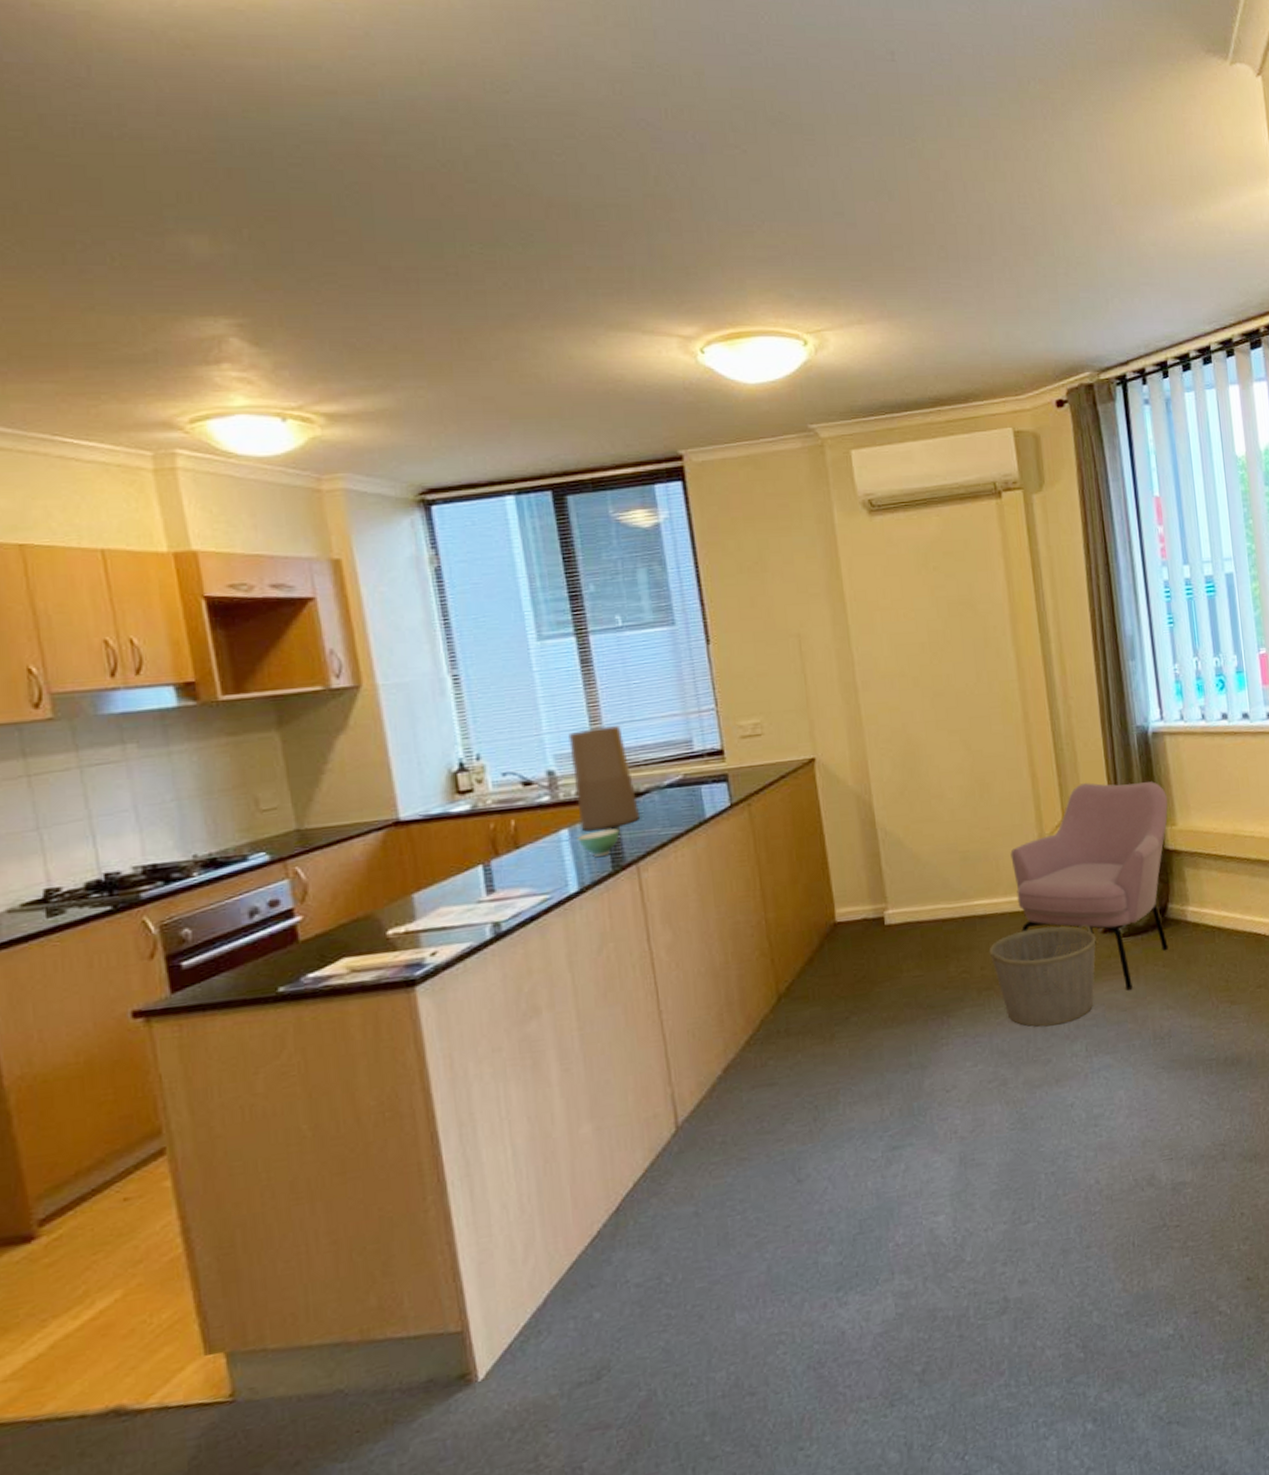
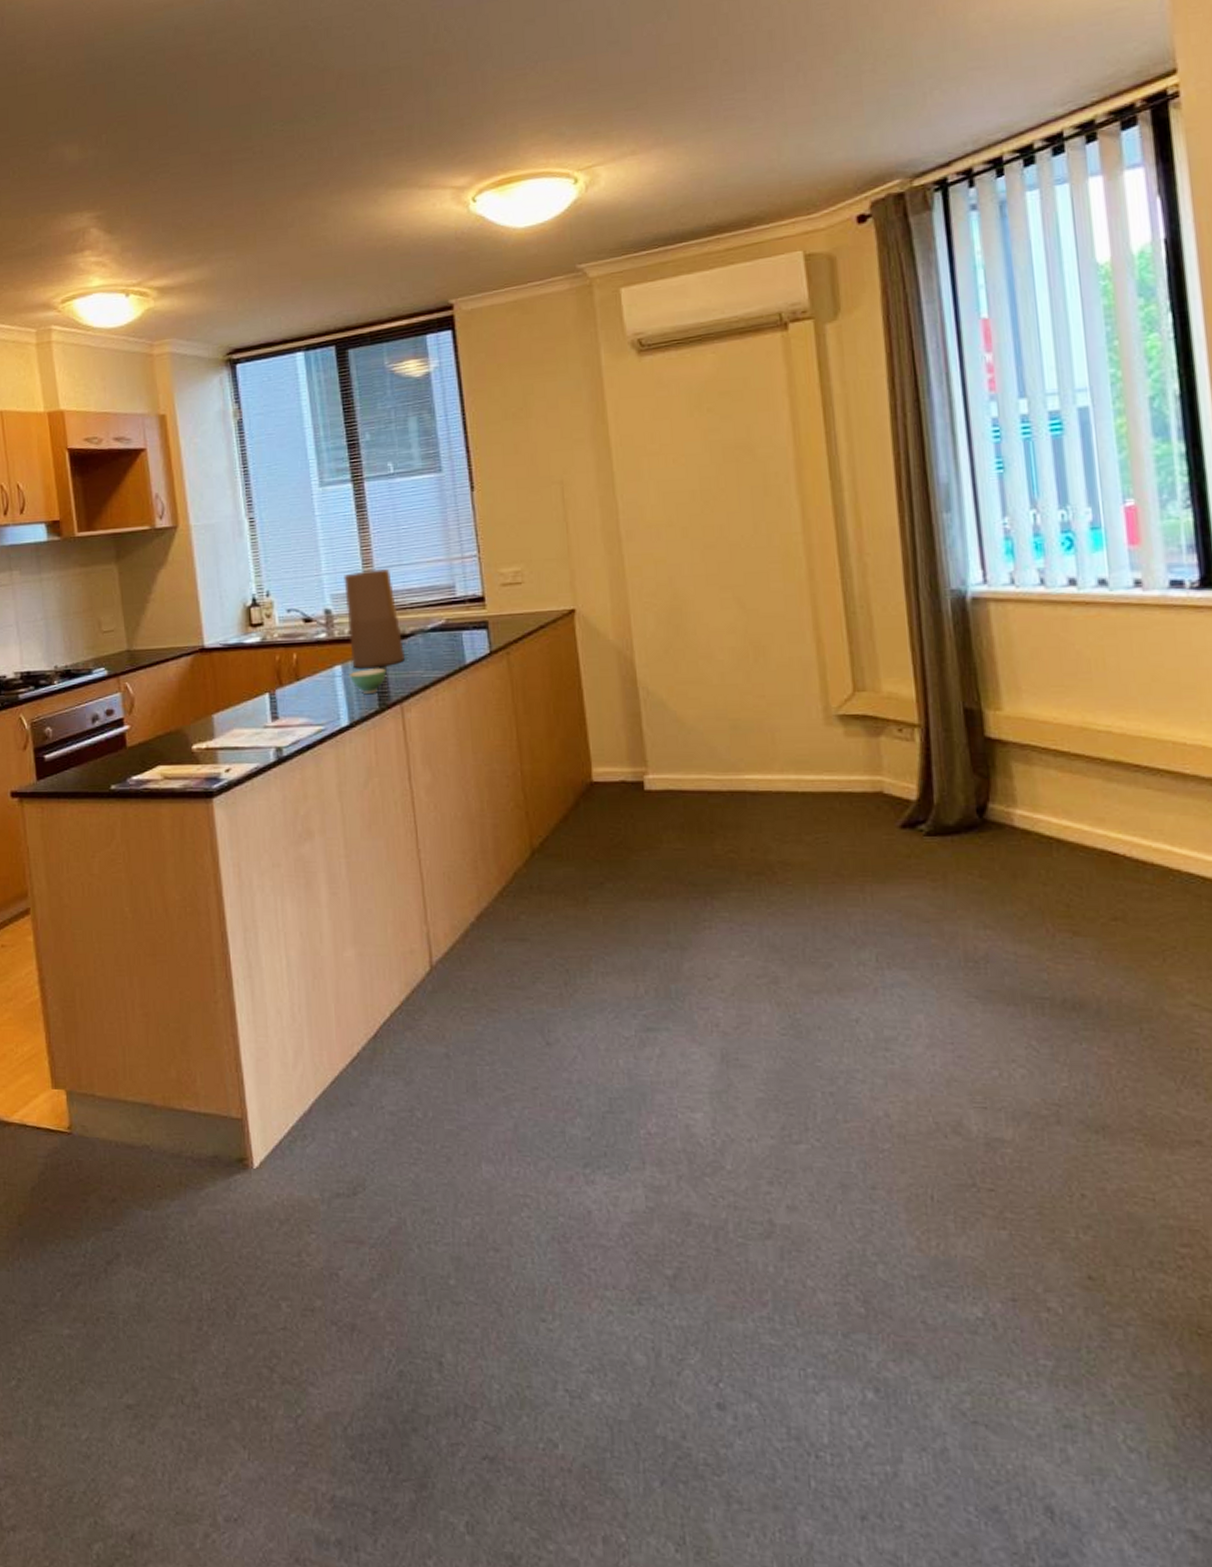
basket: present [989,925,1096,1027] -> none [760,812,892,926]
armchair: present [1010,781,1168,990] -> none [788,653,991,899]

